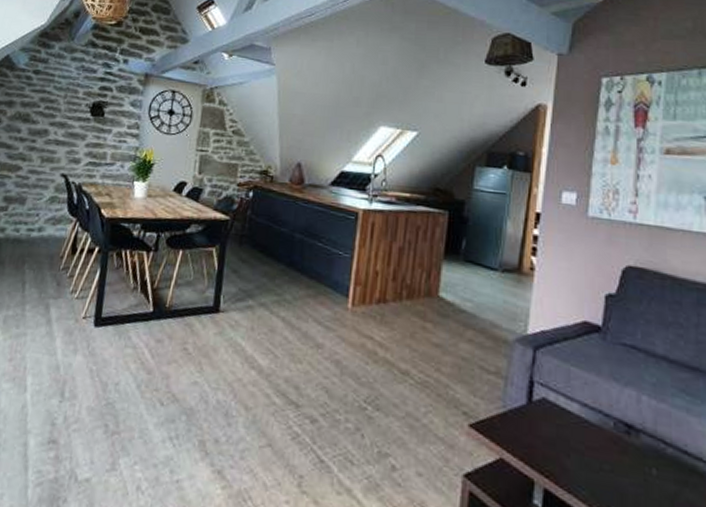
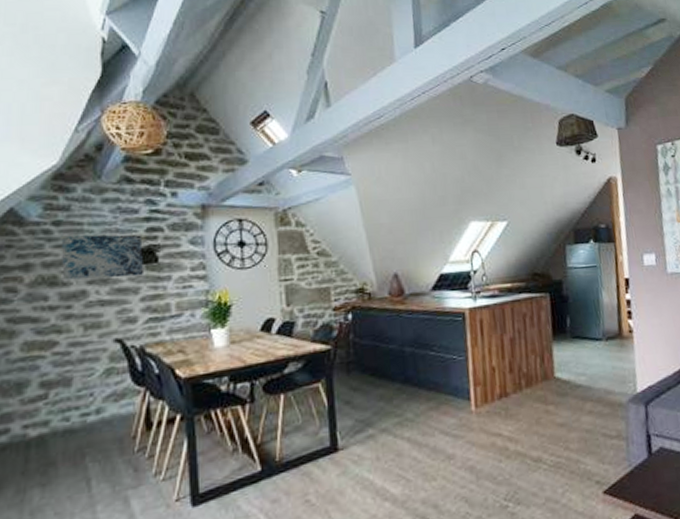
wall art: none [33,83,95,126] -> present [61,234,145,281]

